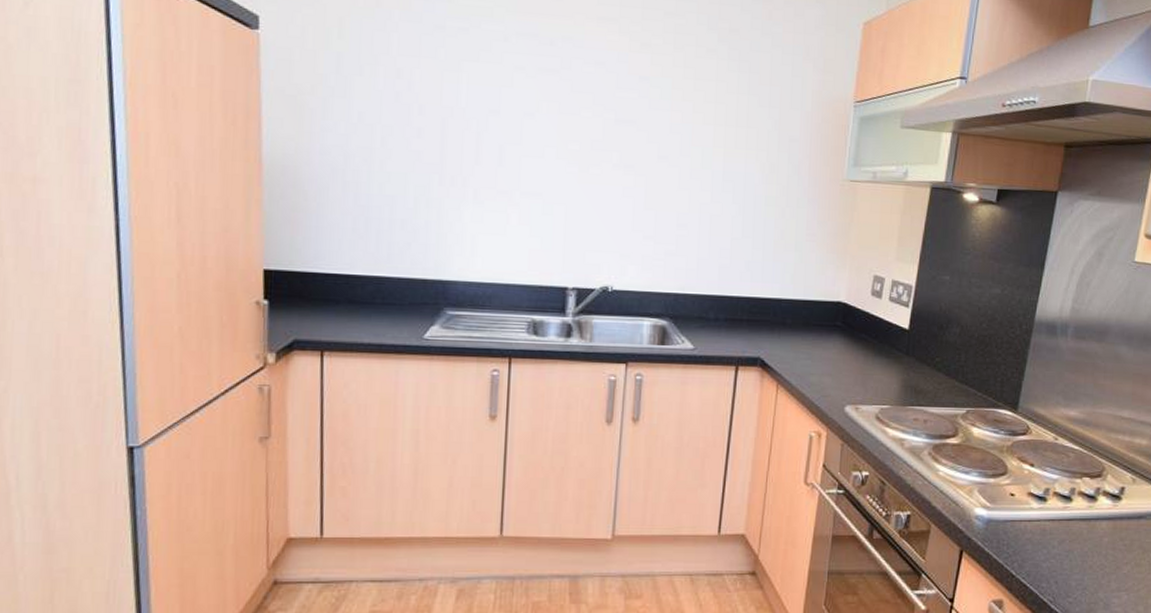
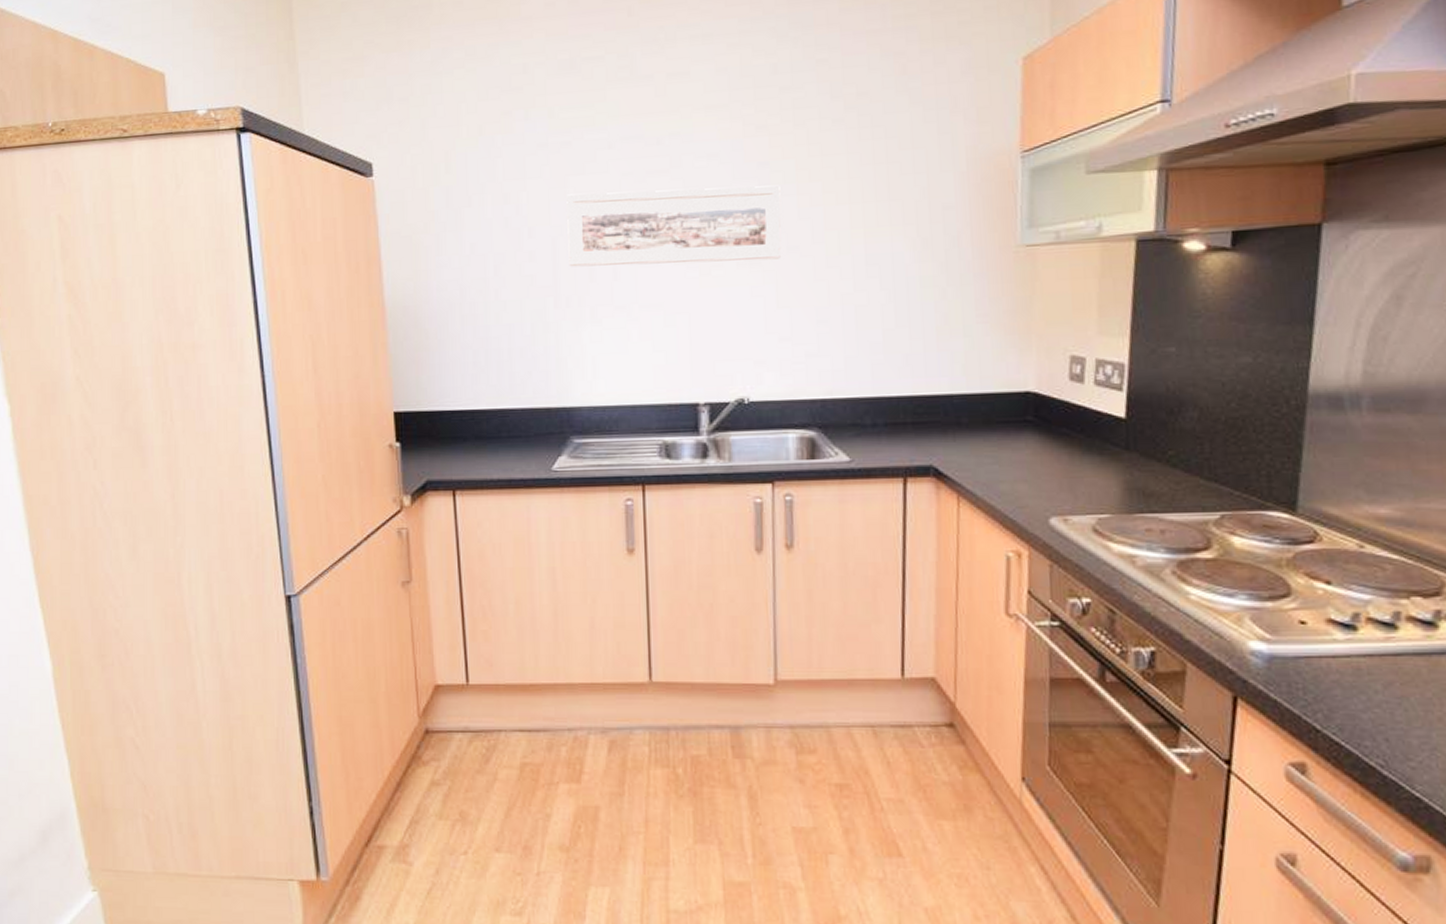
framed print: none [456,78,657,166] -> present [566,185,782,267]

